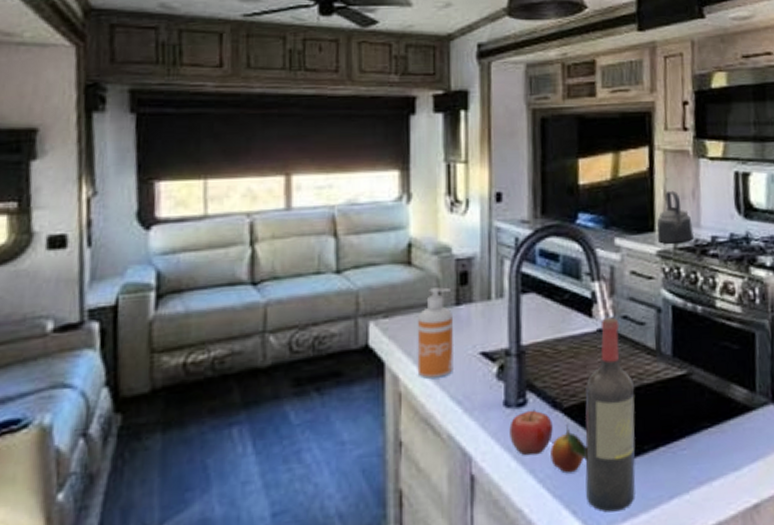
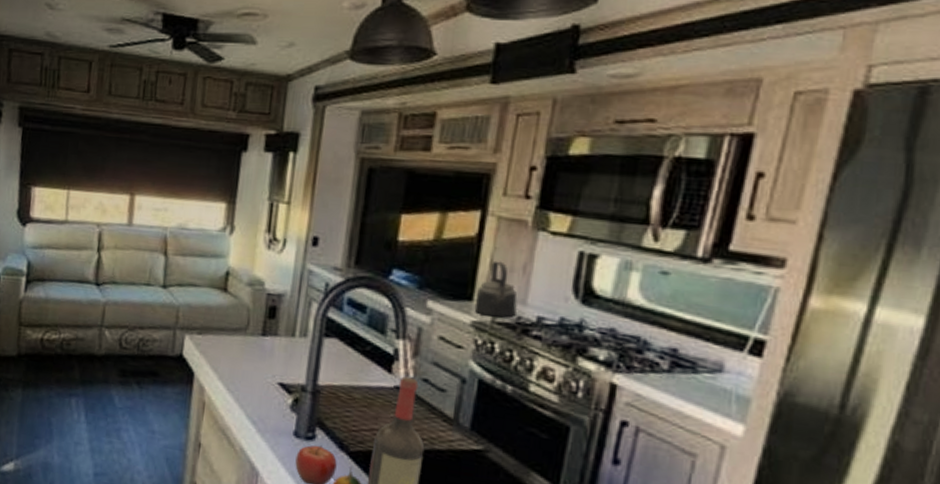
soap dispenser: present [417,287,455,379] -> none [221,316,259,398]

